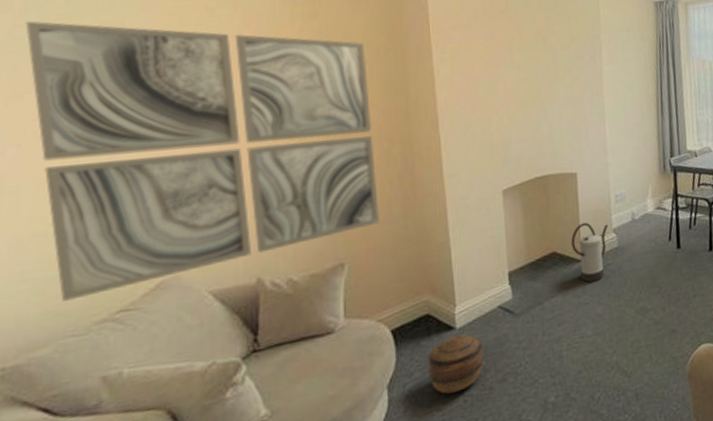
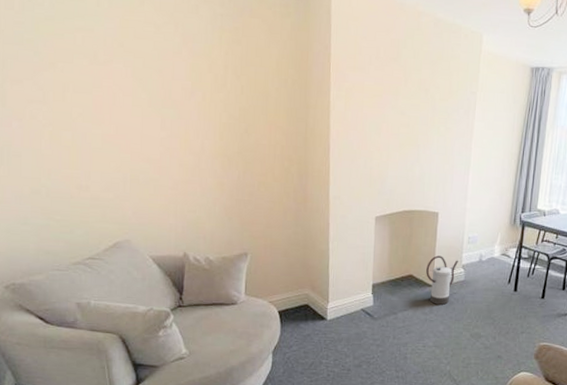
wall art: present [25,21,379,301] -> none [23,19,277,244]
basket: present [427,334,484,394] -> none [303,325,347,367]

